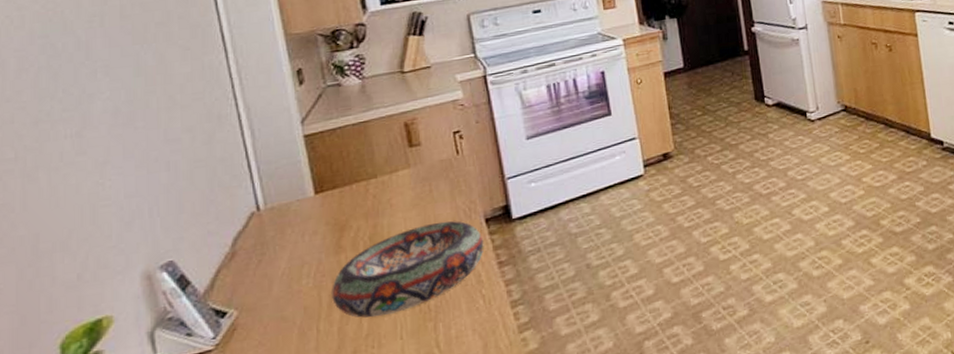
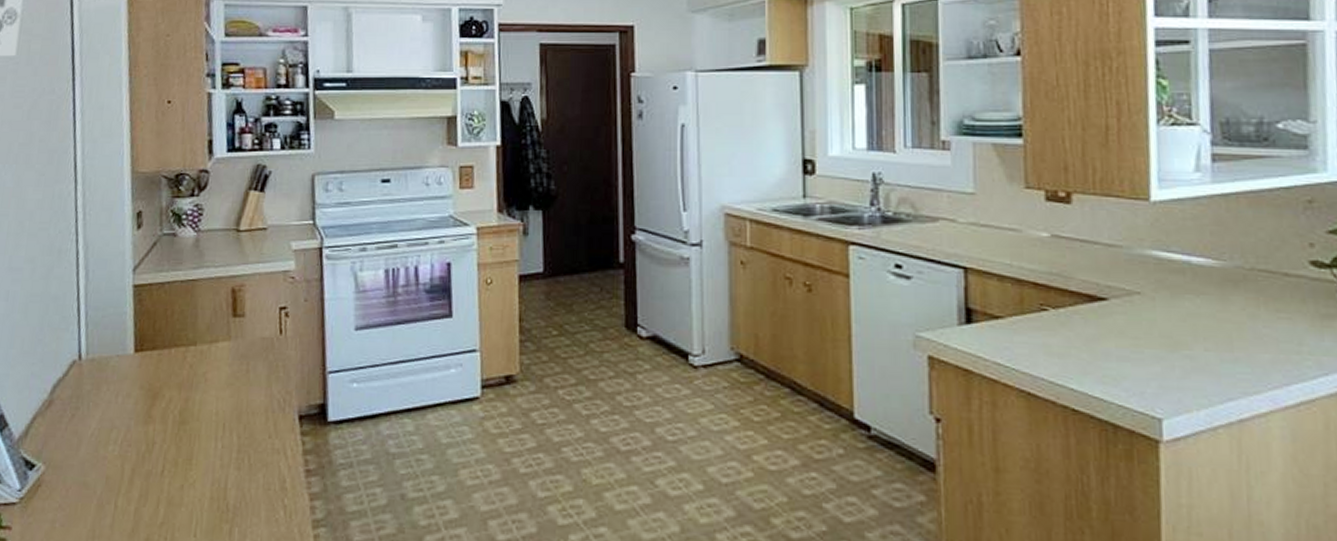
decorative bowl: present [332,221,484,318] -> none [134,409,294,505]

